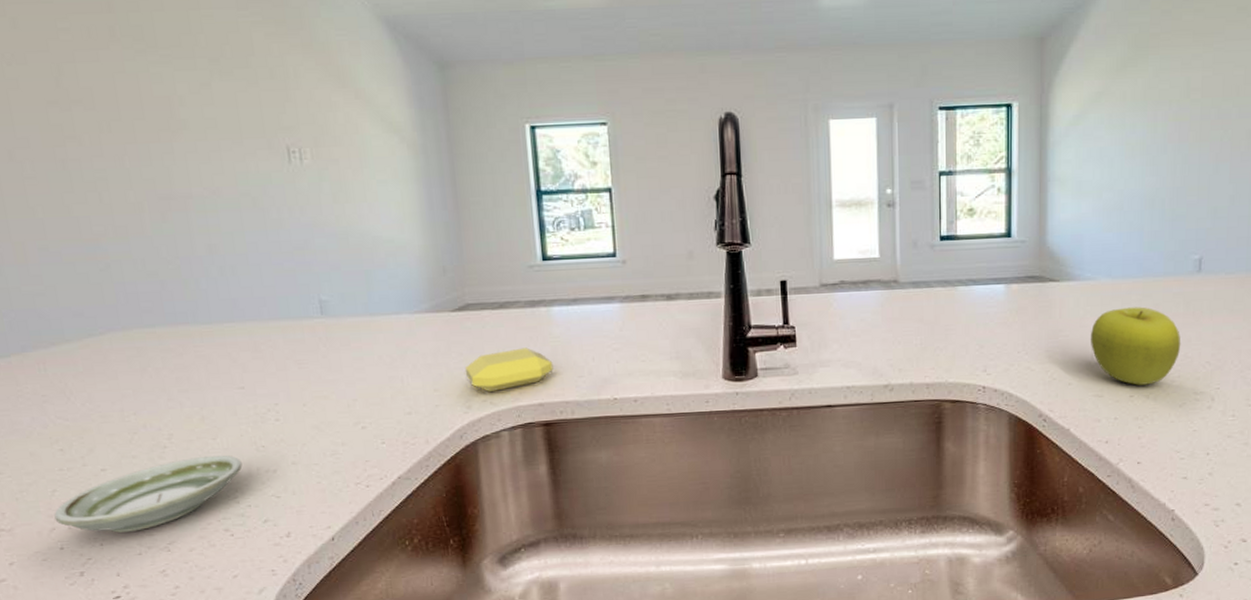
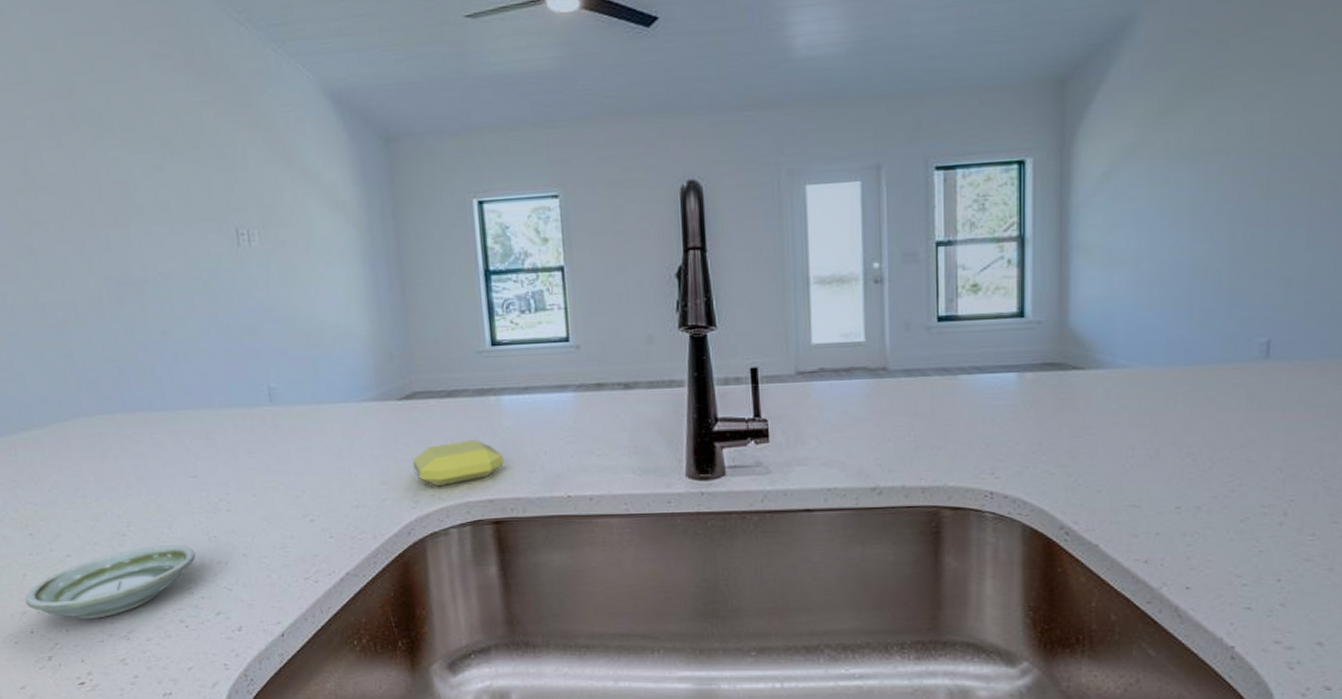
fruit: present [1091,307,1181,385] -> none [1125,400,1243,495]

